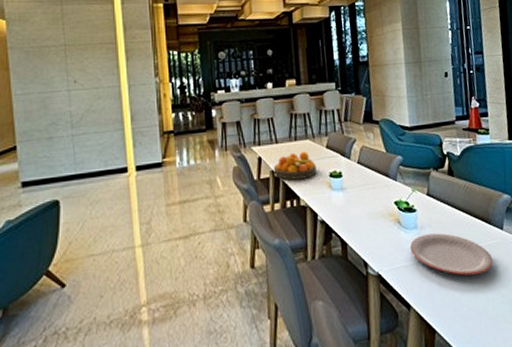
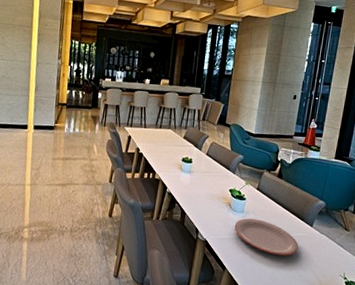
fruit bowl: present [273,151,317,180] -> none [138,137,173,159]

